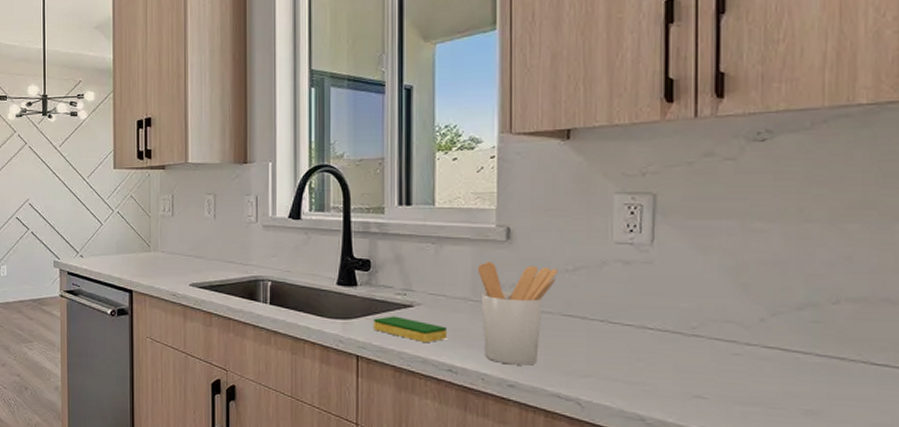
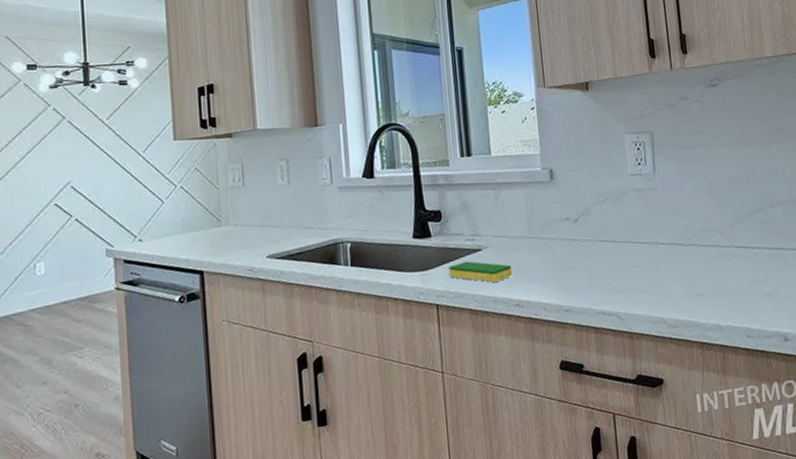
utensil holder: present [477,261,558,366] -> none [530,200,592,292]

